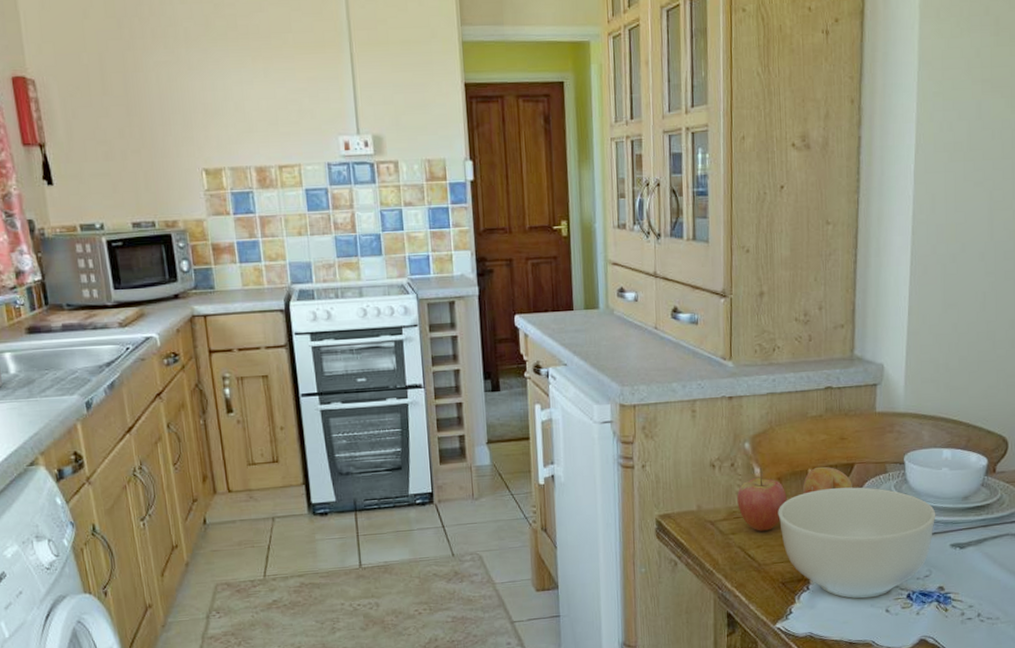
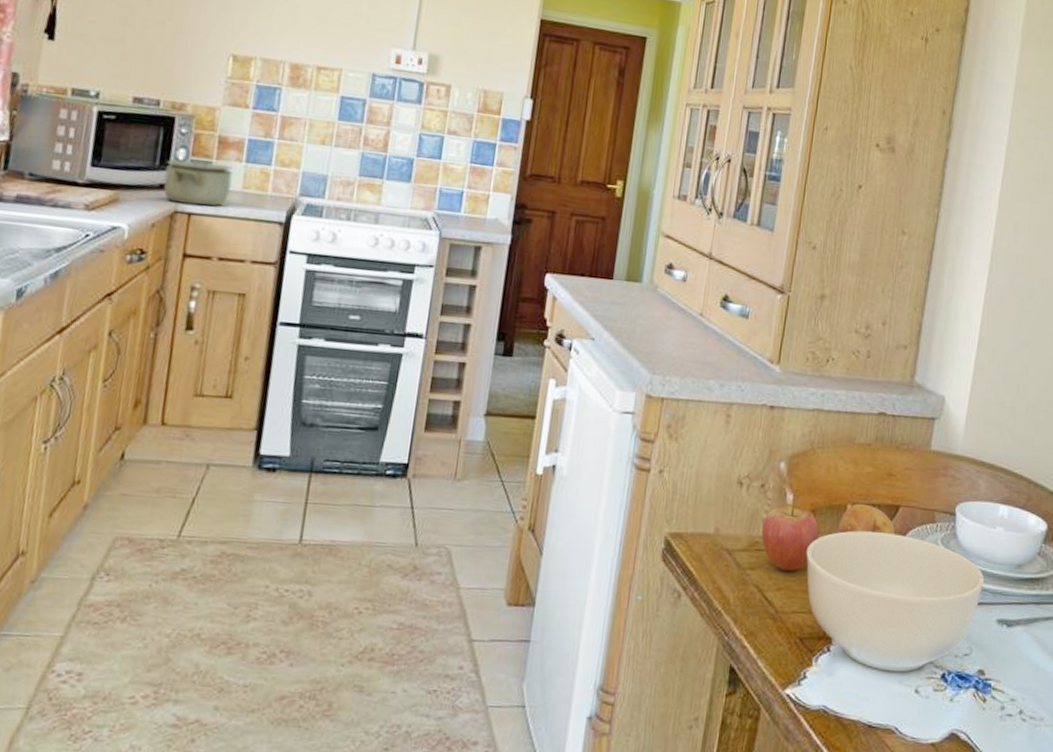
cooking pot: none [174,268,234,308] -> present [164,159,234,206]

